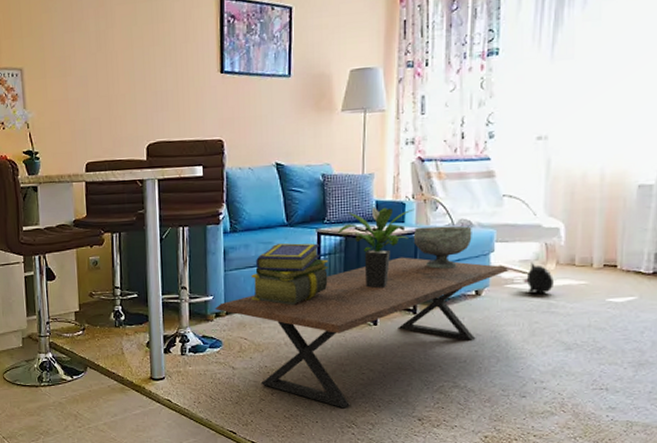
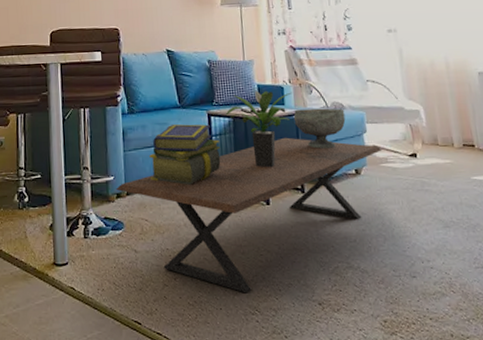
plush toy: present [523,262,555,294] -> none [395,142,424,172]

